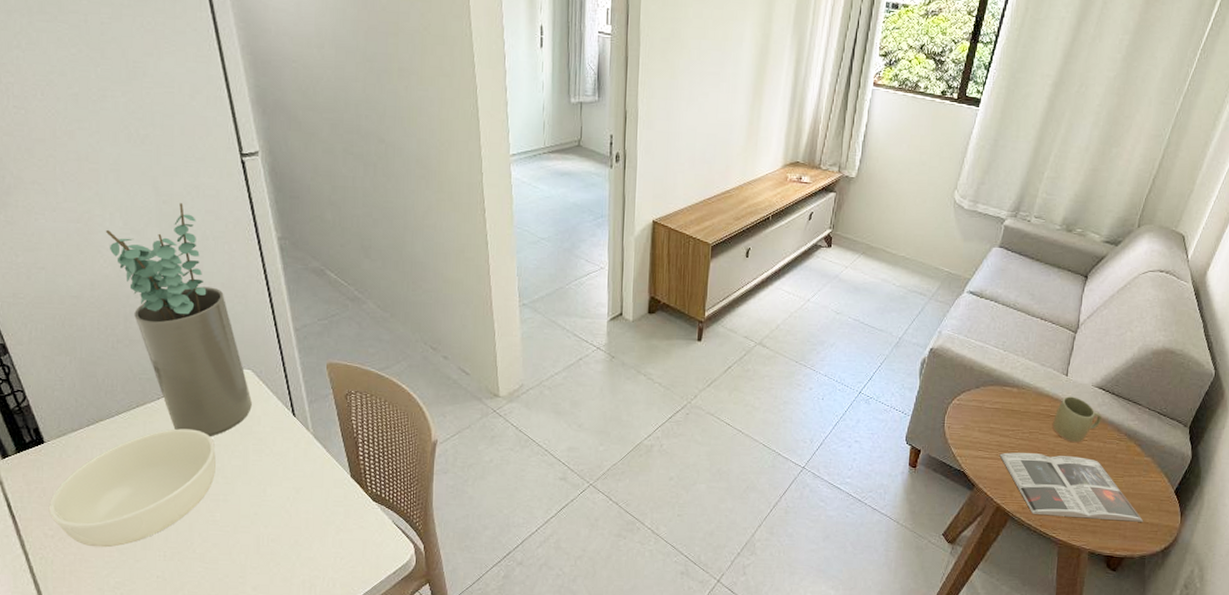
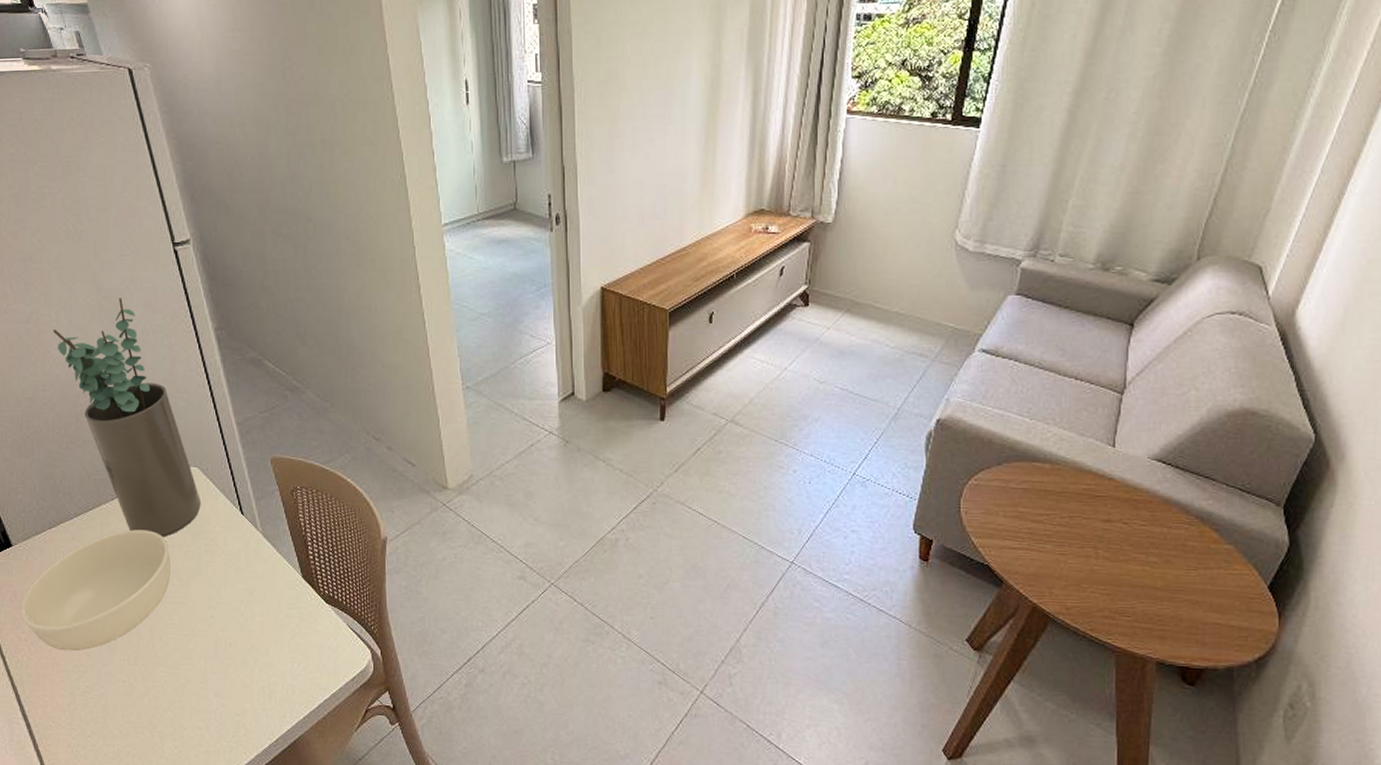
magazine: present [999,452,1144,522] -> none [1032,541,1229,625]
mug: present [1052,396,1103,443] -> none [1098,472,1164,529]

